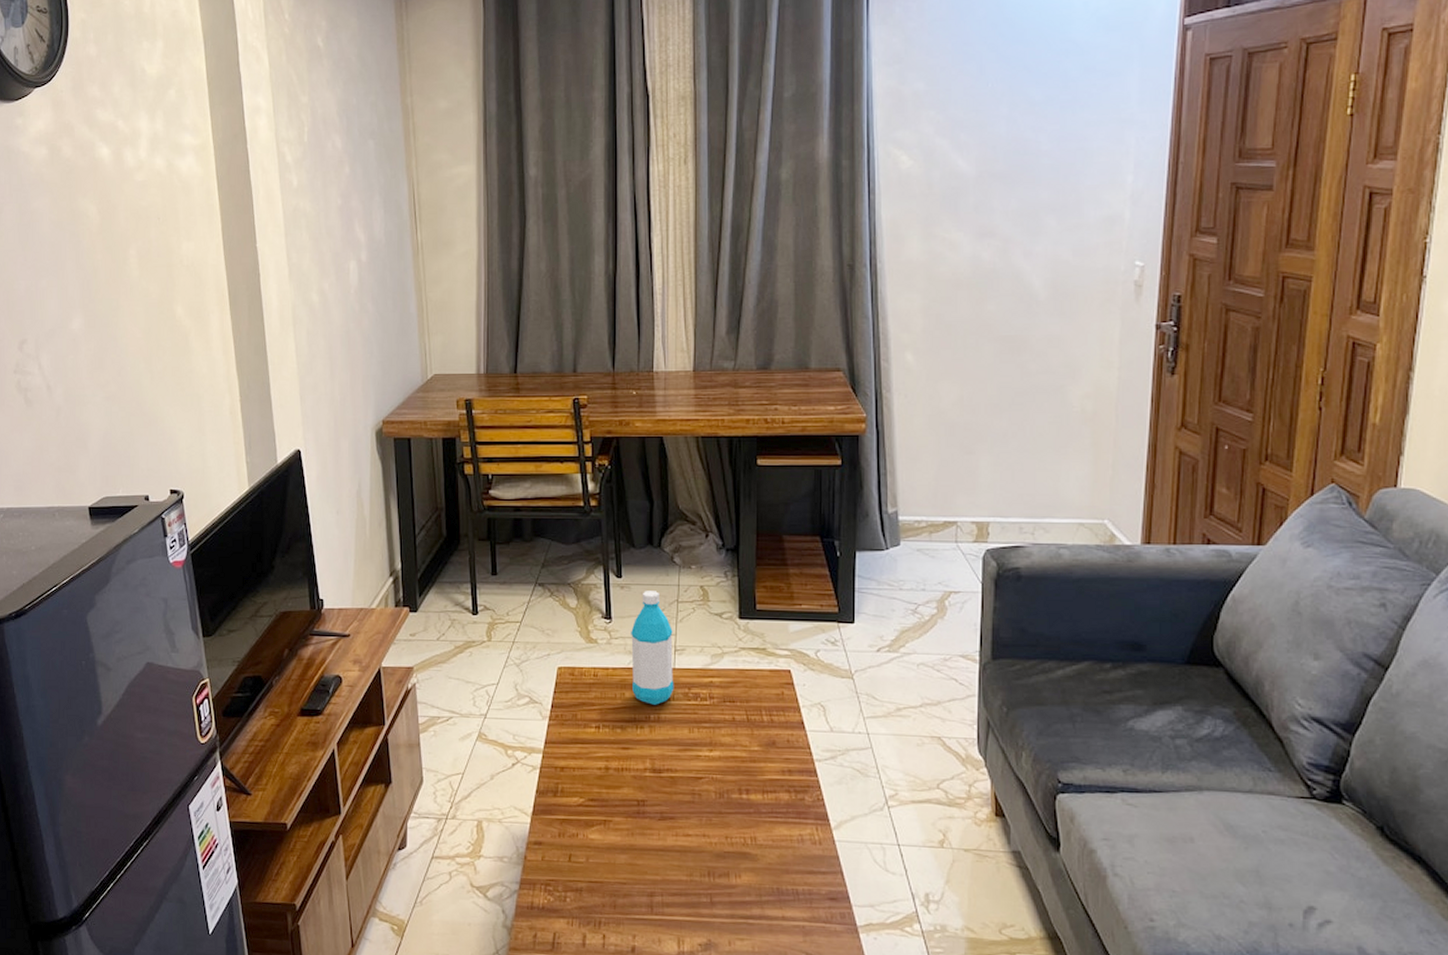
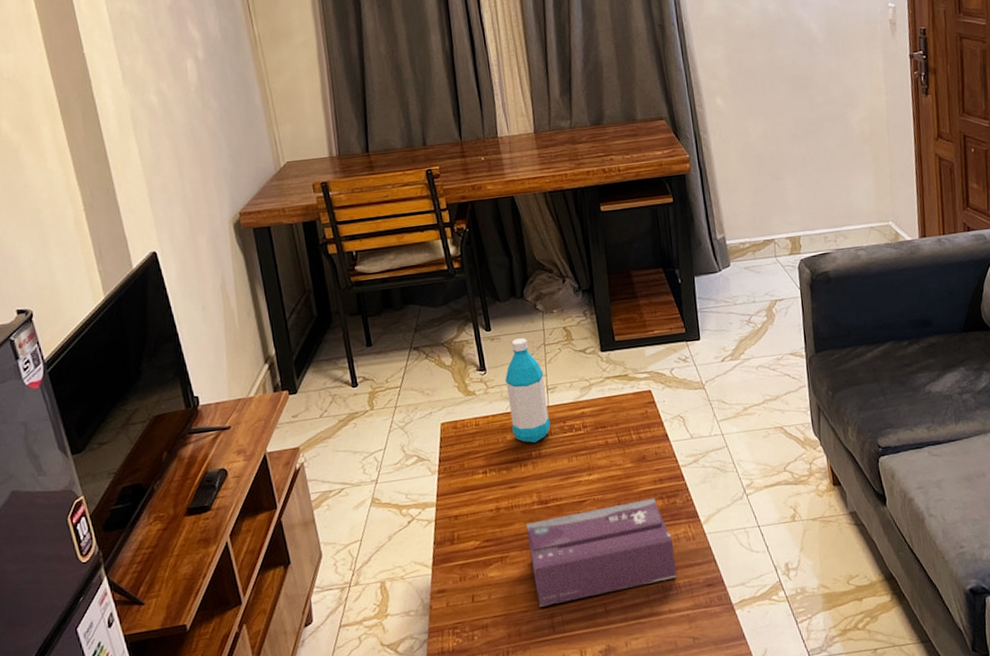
tissue box: none [635,789,795,883] -> present [526,498,676,607]

